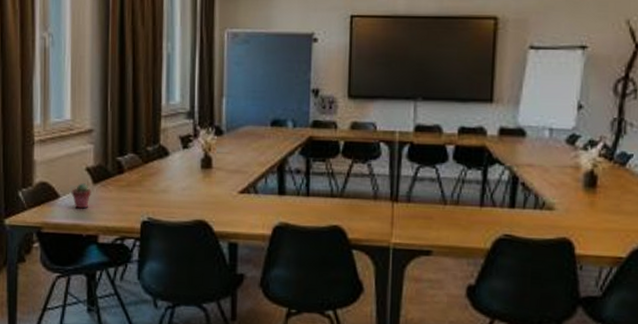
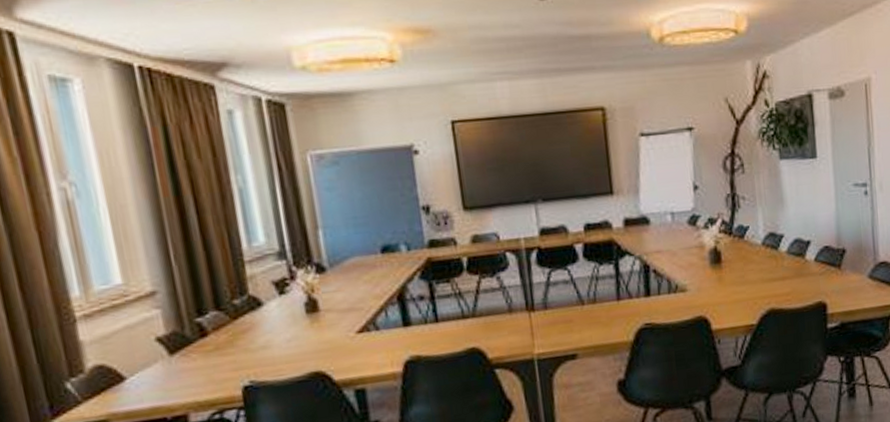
potted succulent: present [71,183,91,209] -> none [141,356,170,389]

